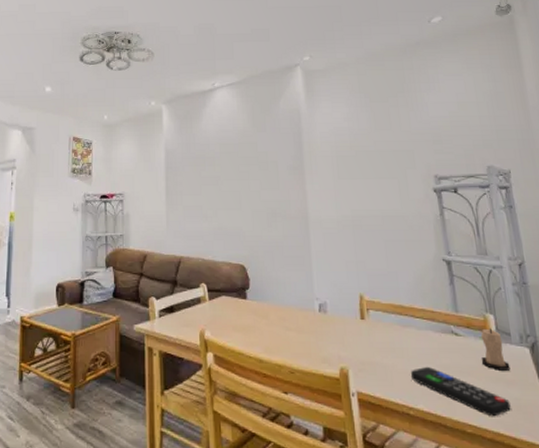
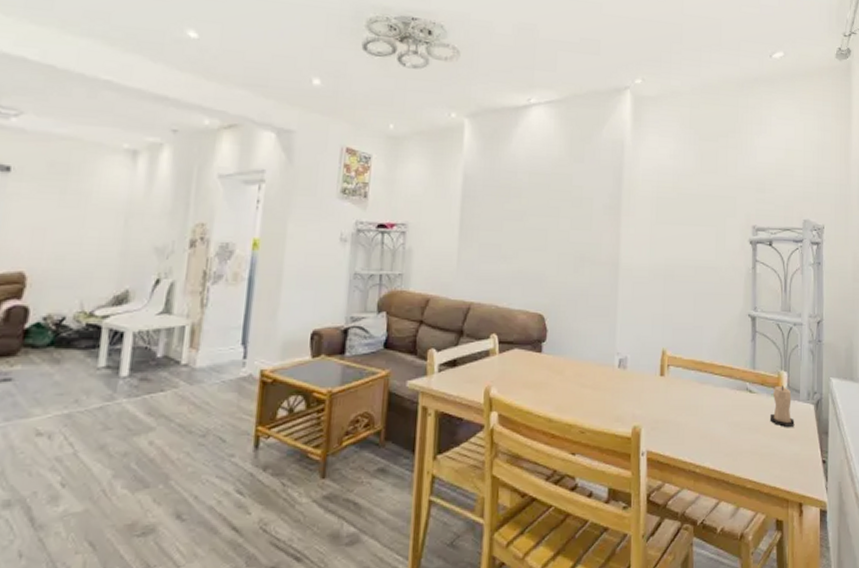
remote control: present [411,366,511,417] -> none [702,423,789,472]

